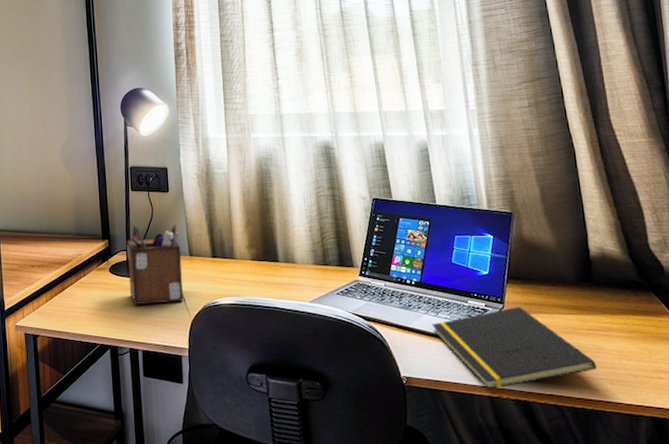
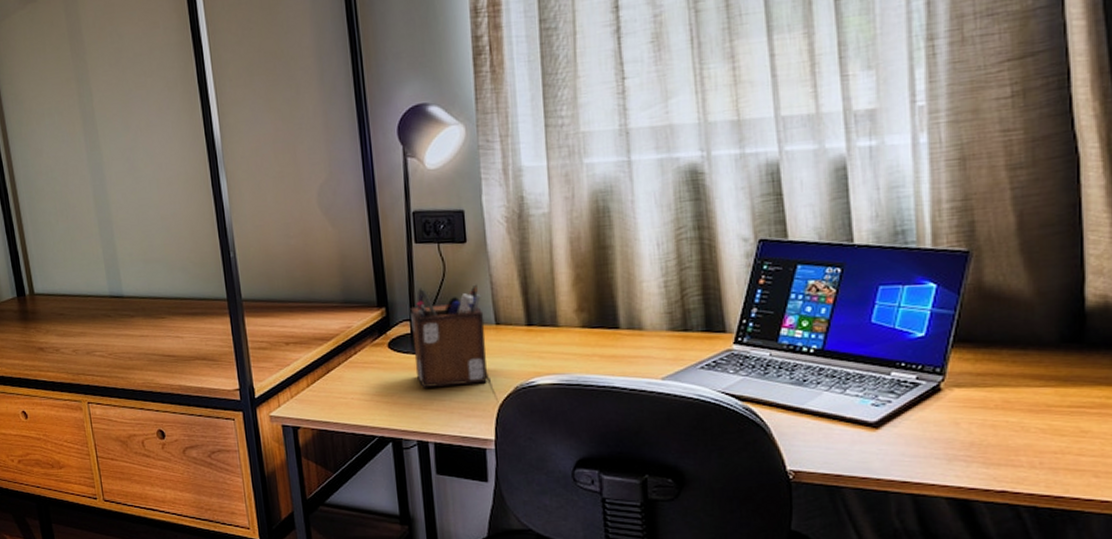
notepad: present [432,307,597,390] -> none [836,379,1078,486]

